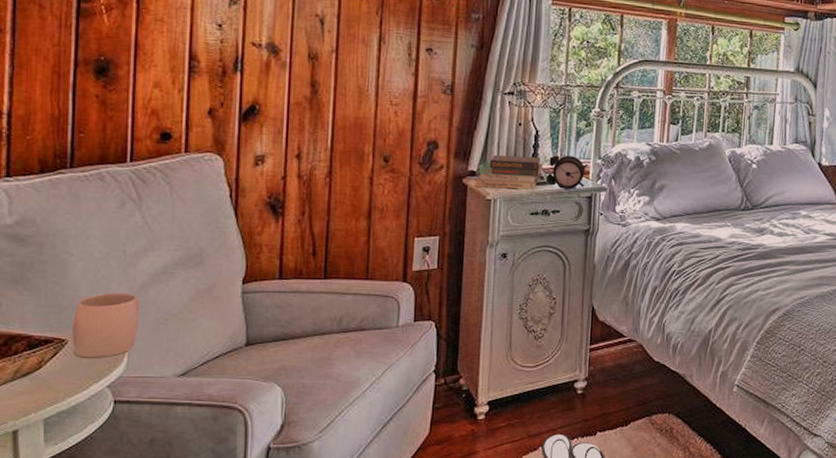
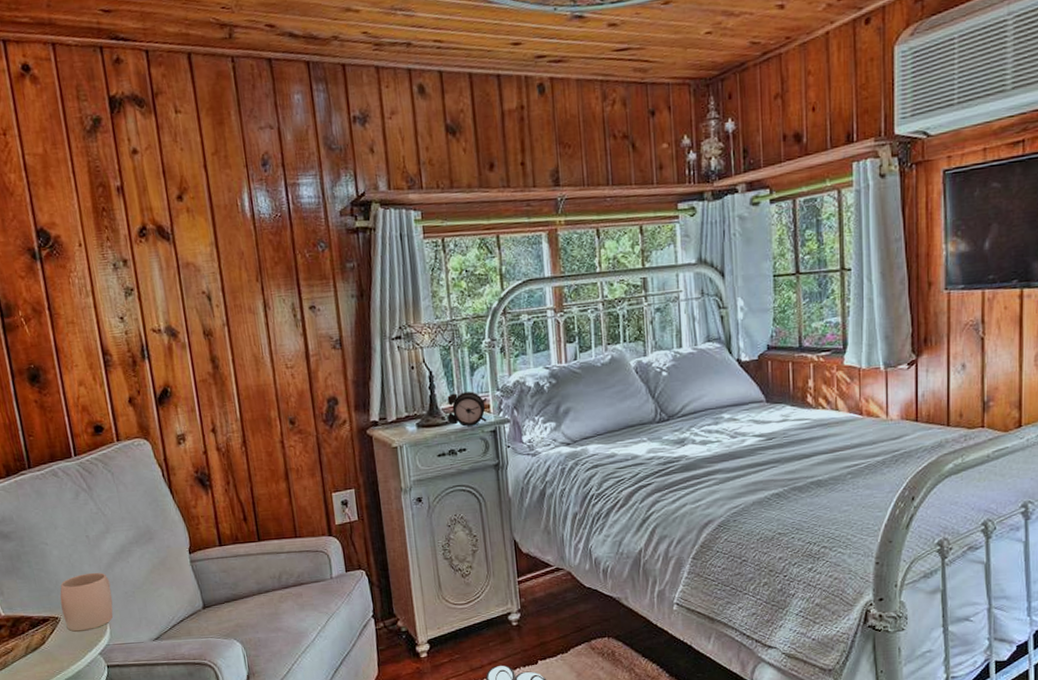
books: present [474,154,544,190] -> none [378,397,443,437]

